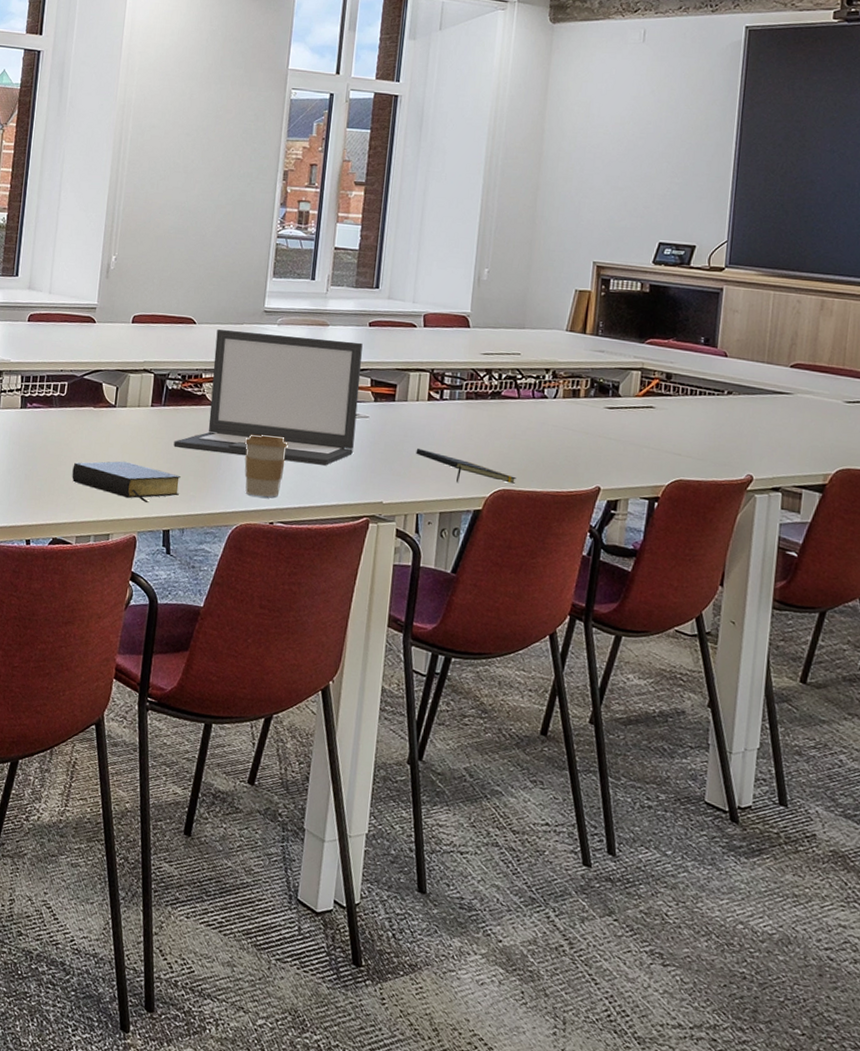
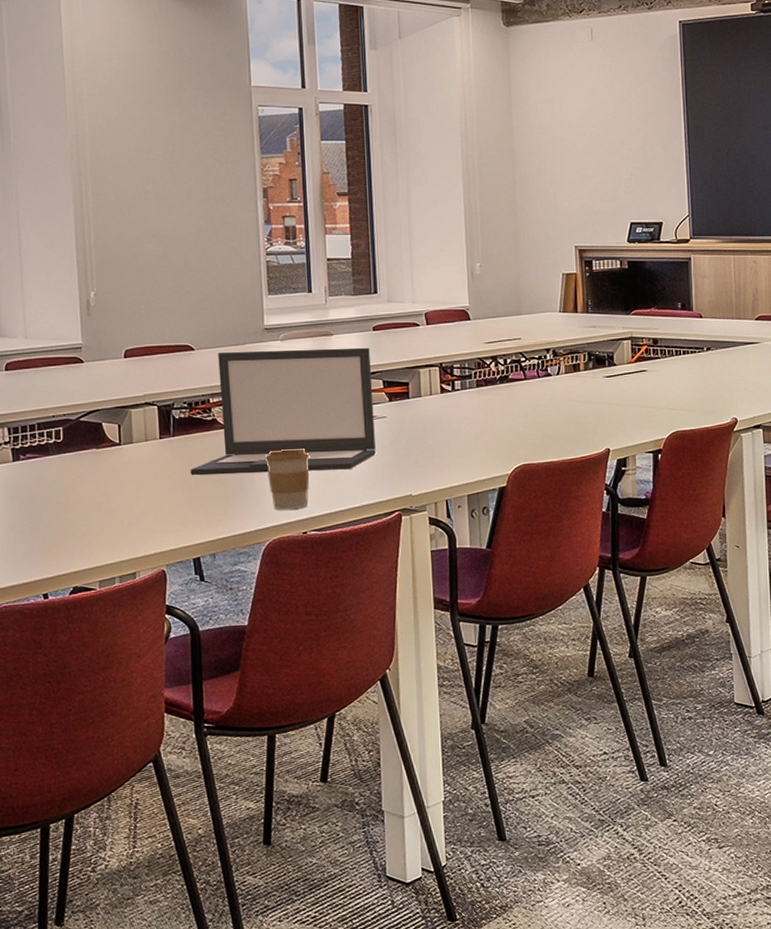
bible: present [72,461,181,503] -> none [83,497,204,535]
notepad: present [415,448,517,484] -> none [436,438,534,465]

